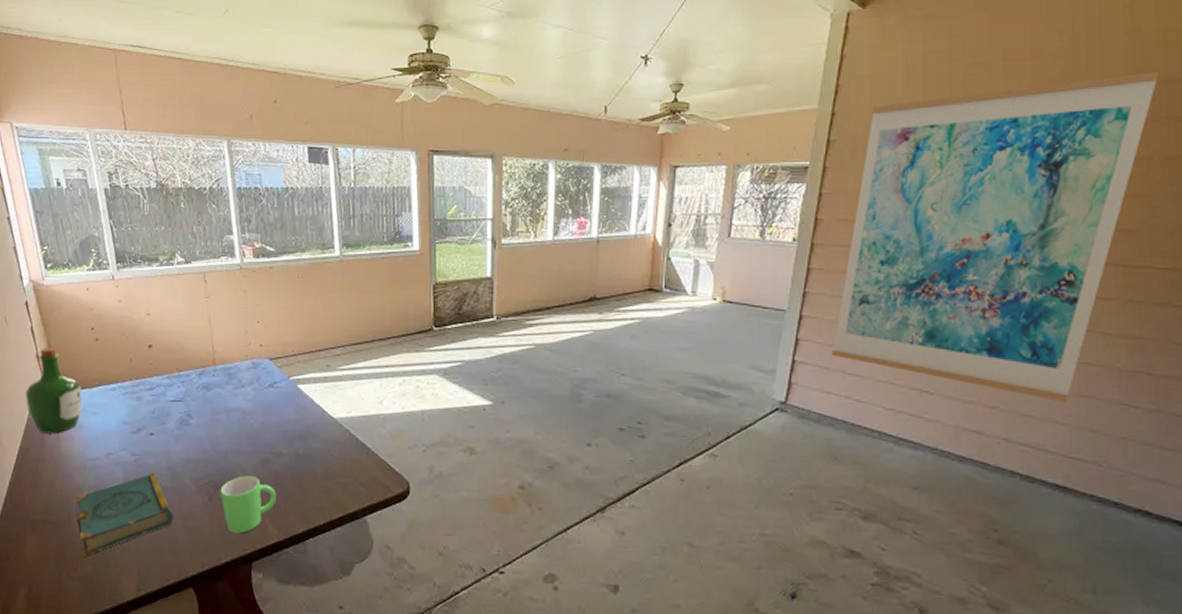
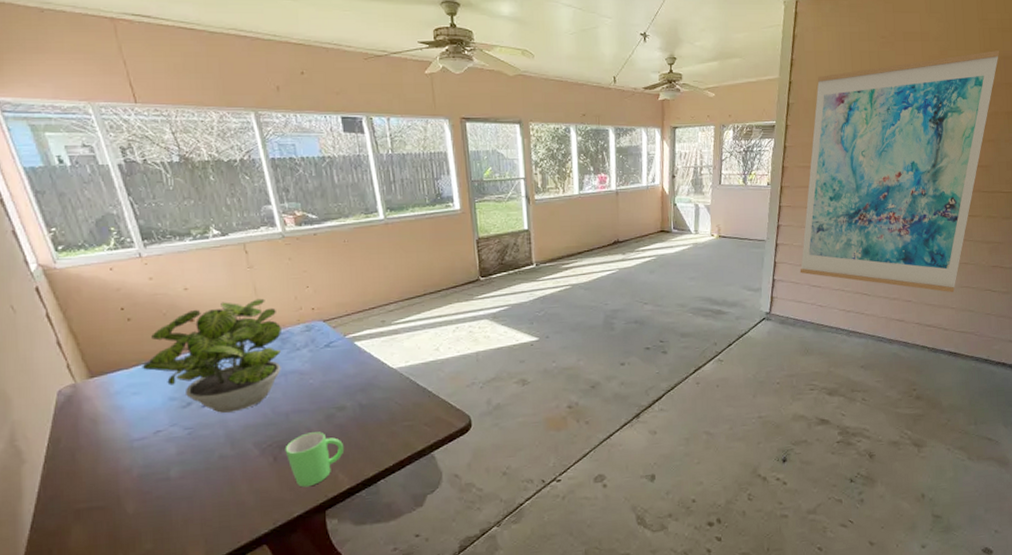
wine bottle: present [25,348,83,434] -> none [48,332,121,421]
book: present [75,472,174,557] -> none [124,442,238,536]
potted plant: none [102,330,230,444] -> present [142,298,282,413]

